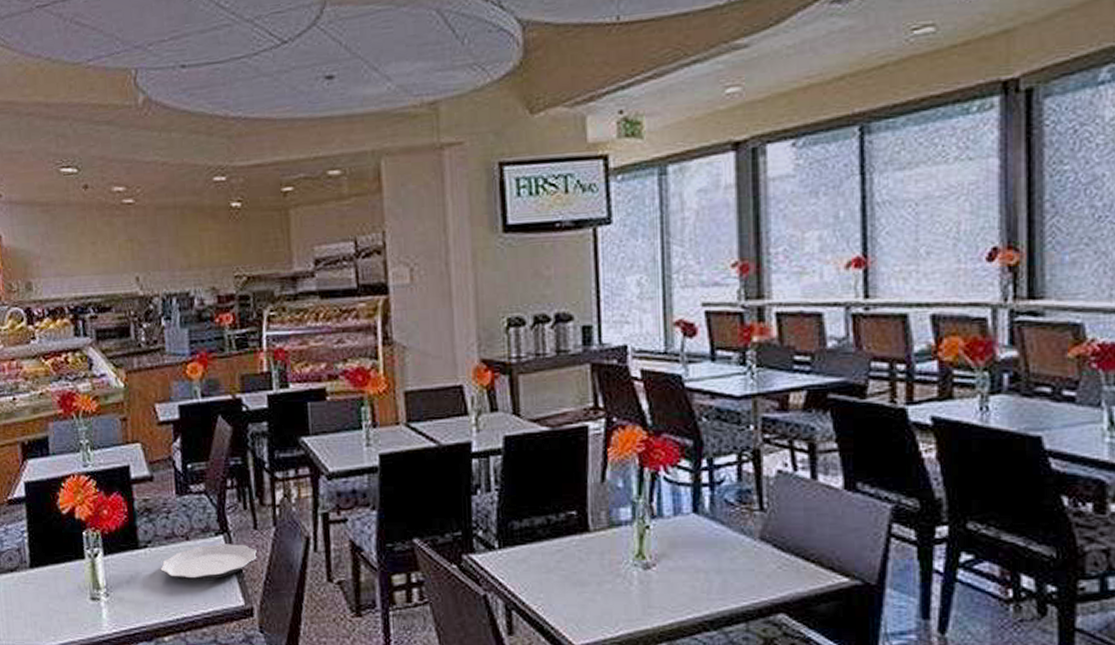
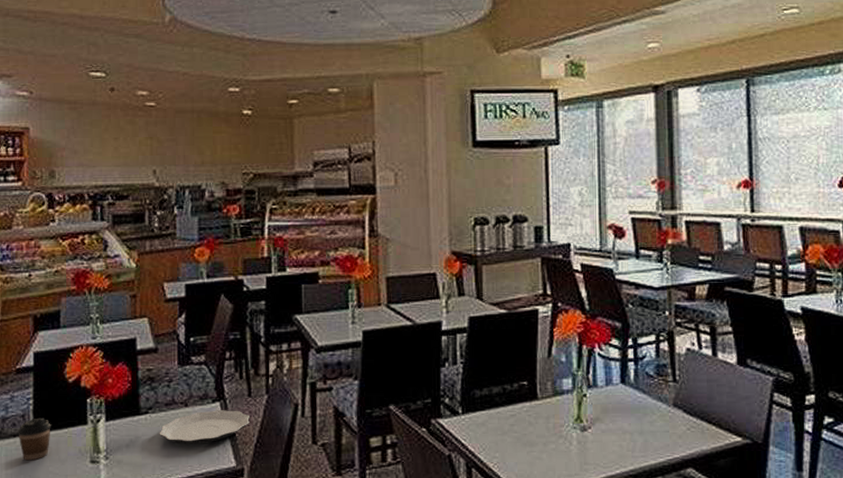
coffee cup: none [14,551,48,597] -> present [18,417,51,461]

